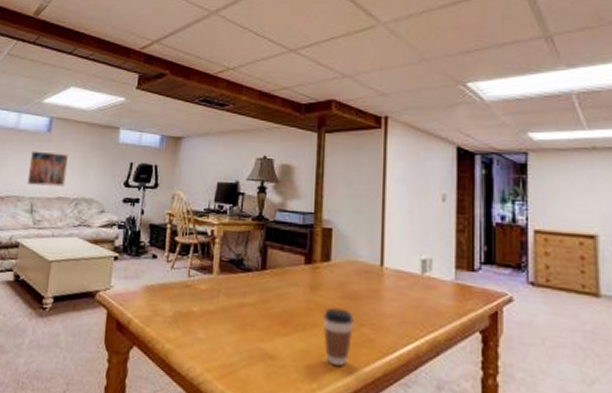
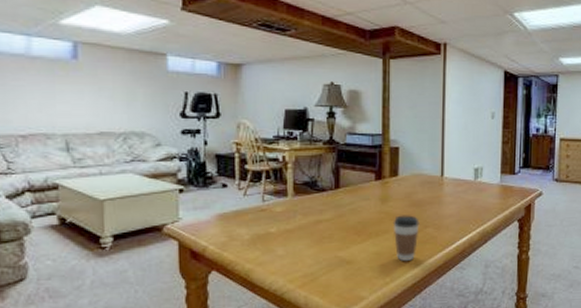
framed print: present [27,151,68,187] -> none [54,81,107,121]

